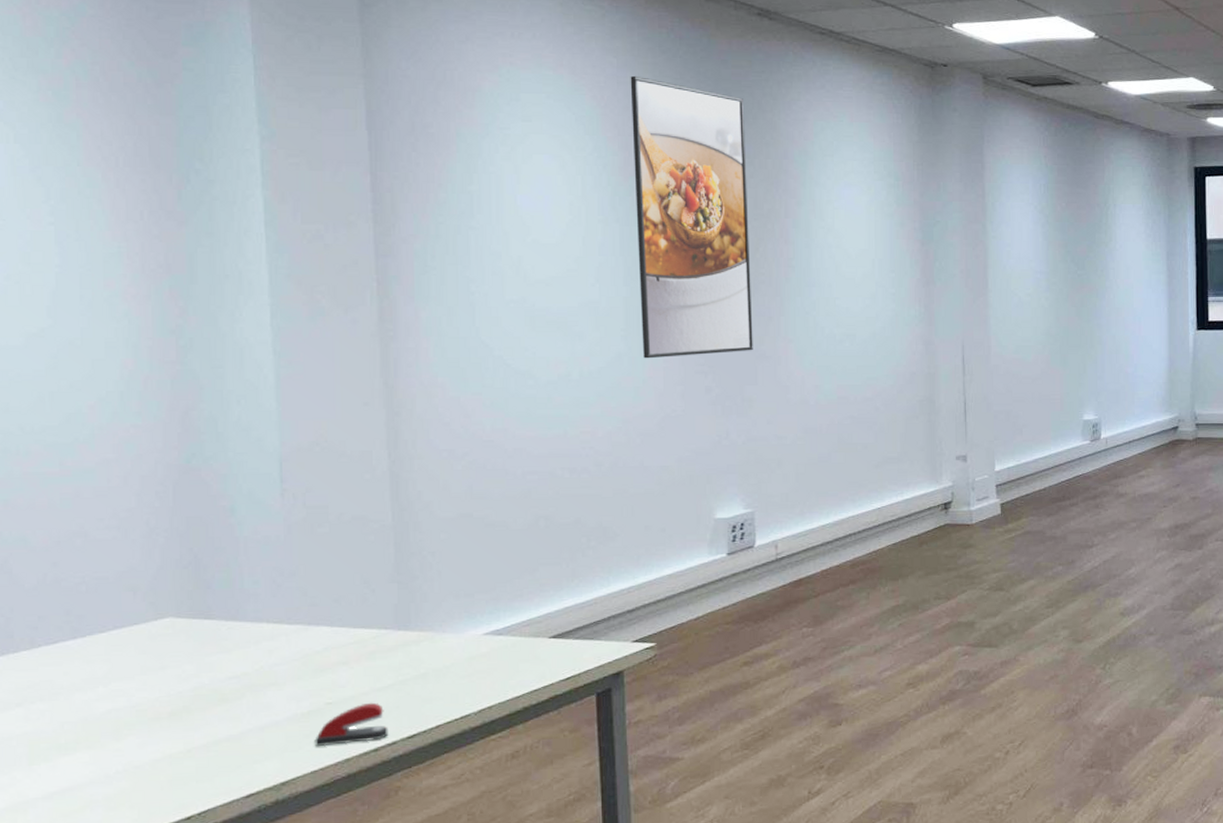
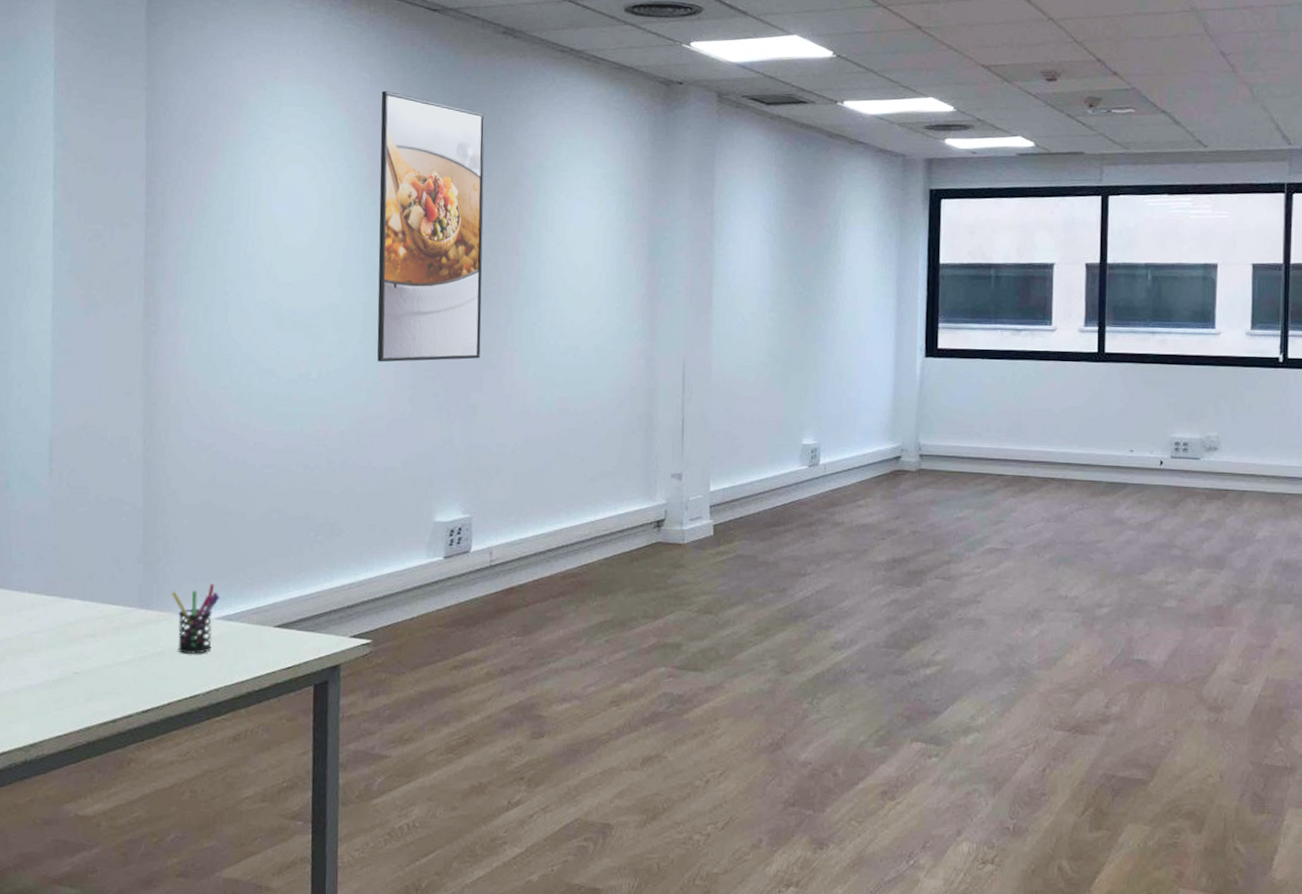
stapler: present [314,702,389,746] -> none [61,675,126,713]
pen holder: none [432,598,487,673] -> present [172,584,220,654]

